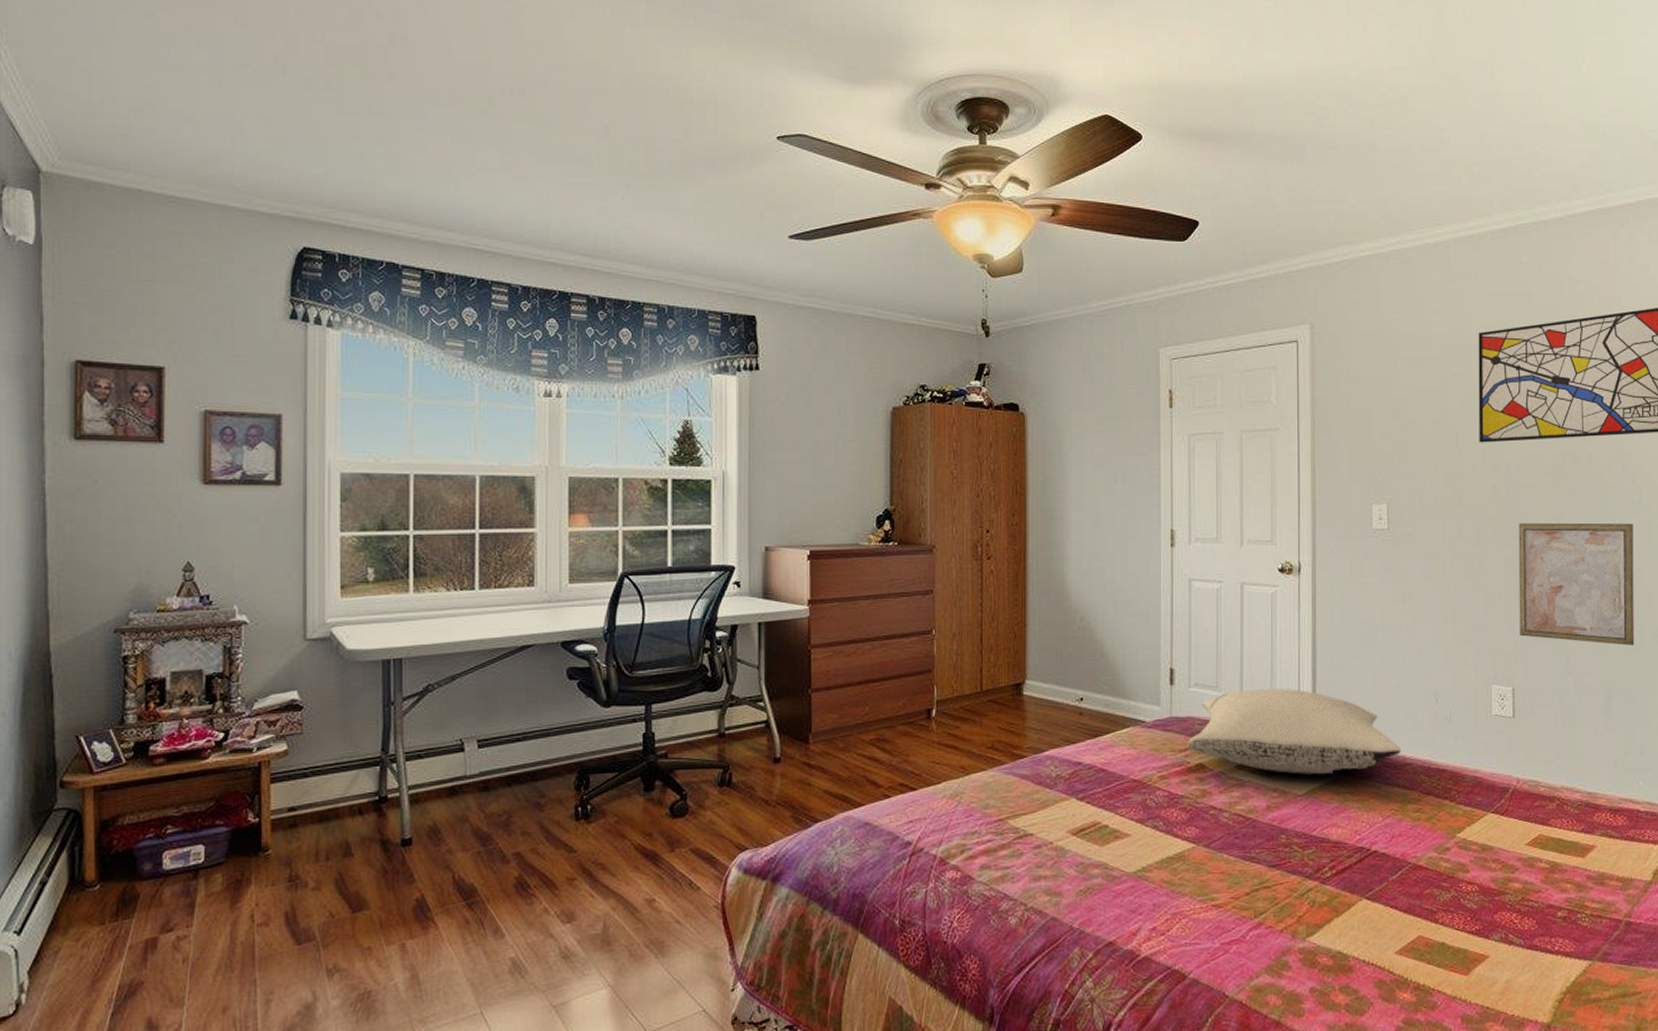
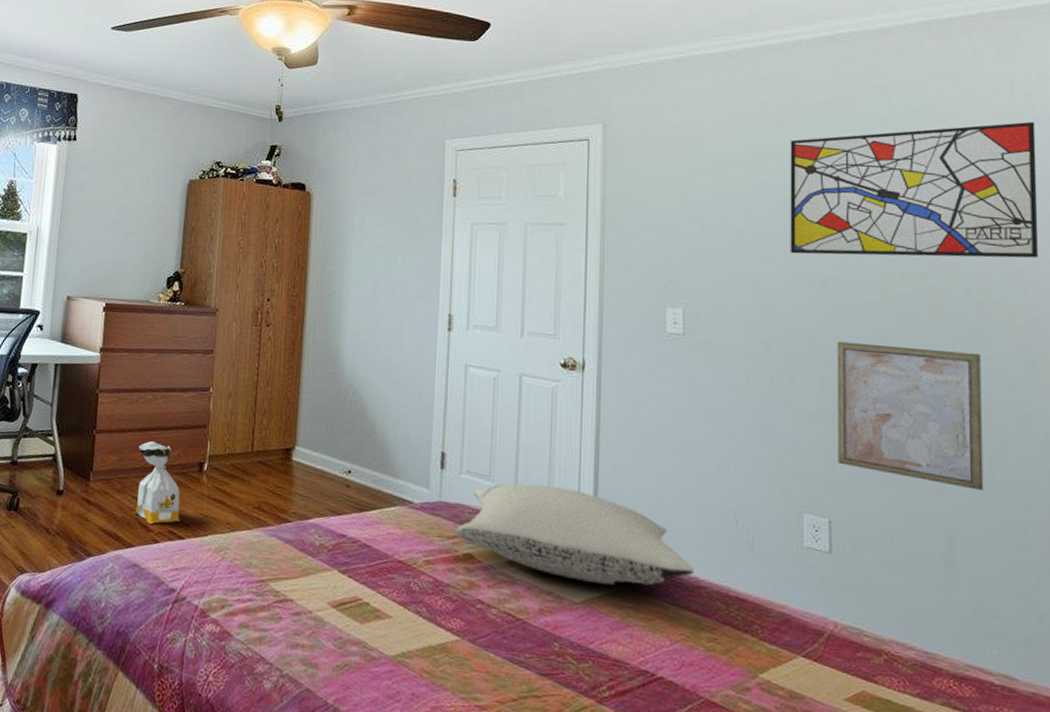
bag: none [860,692,911,779] -> present [134,440,180,524]

